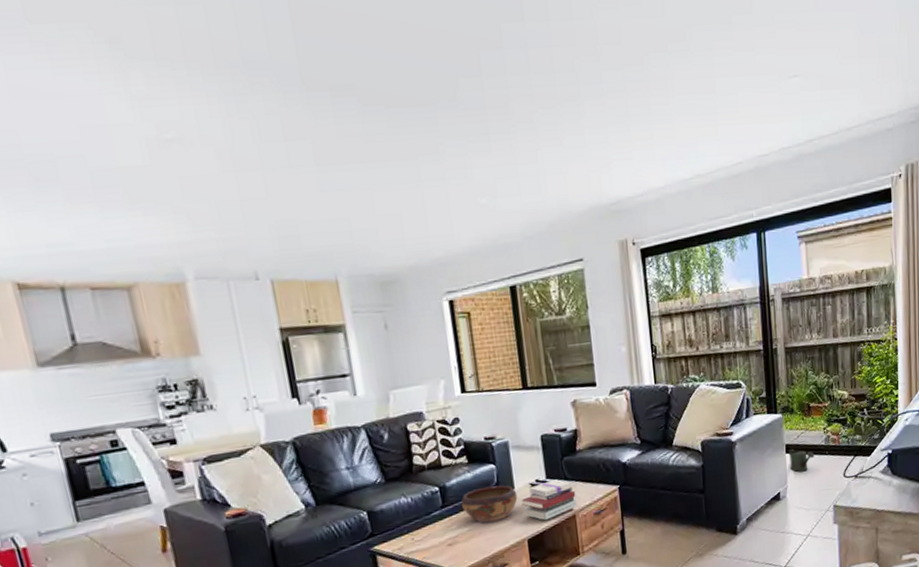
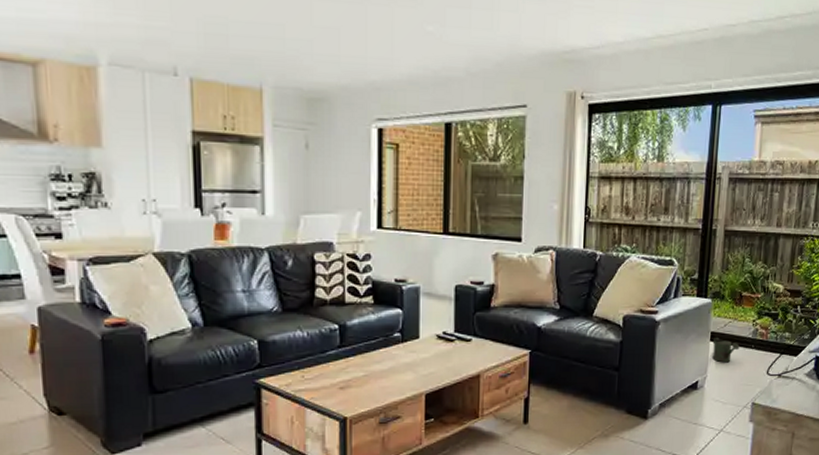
decorative bowl: present [460,485,518,523] -> none [360,331,421,370]
books: present [521,479,577,521] -> none [424,334,484,377]

